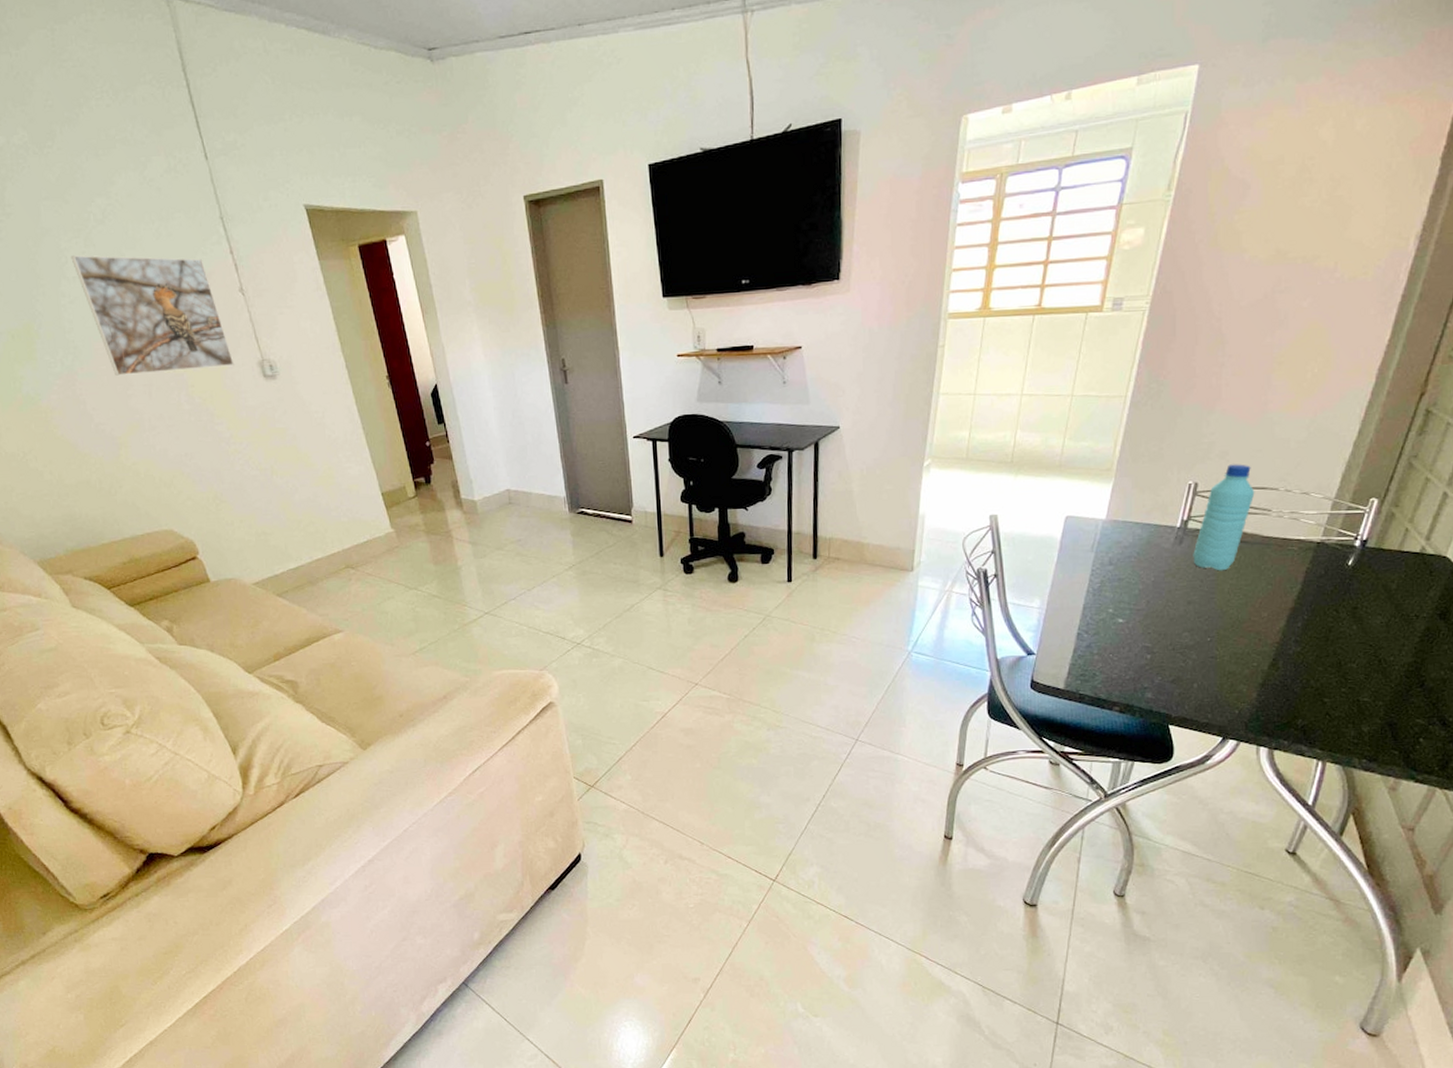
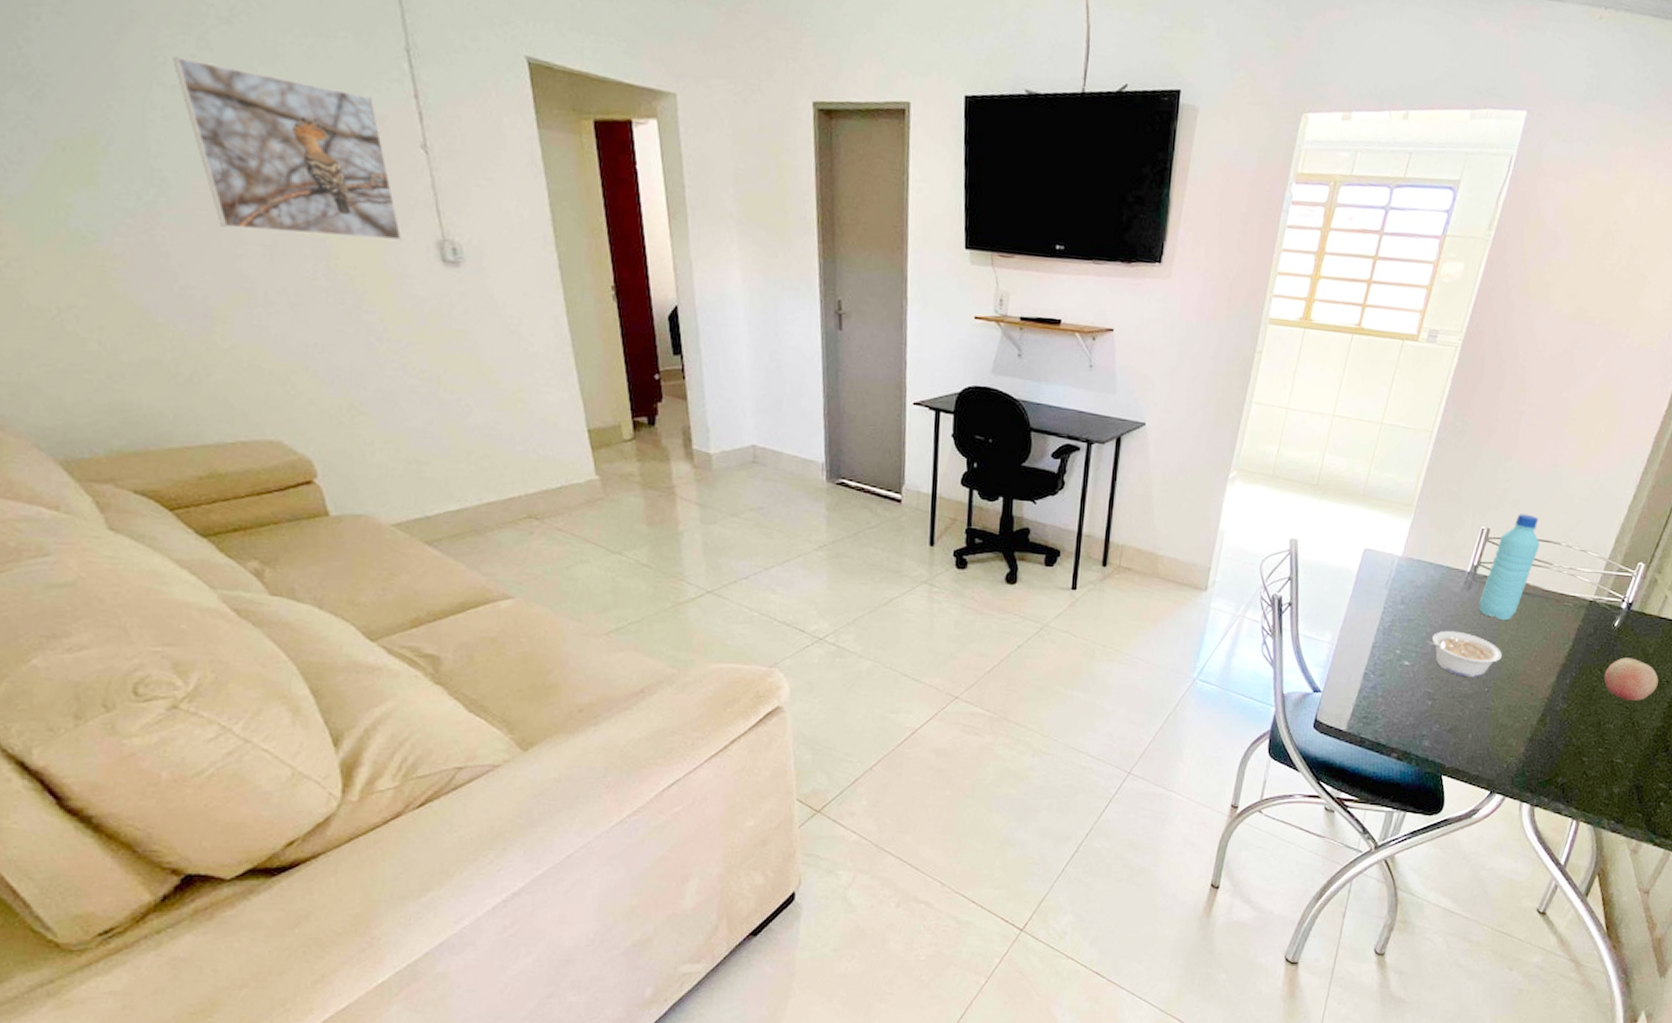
legume: none [1139,585,1223,630] -> present [1426,630,1502,678]
fruit: none [1341,595,1405,638] -> present [1604,657,1658,701]

